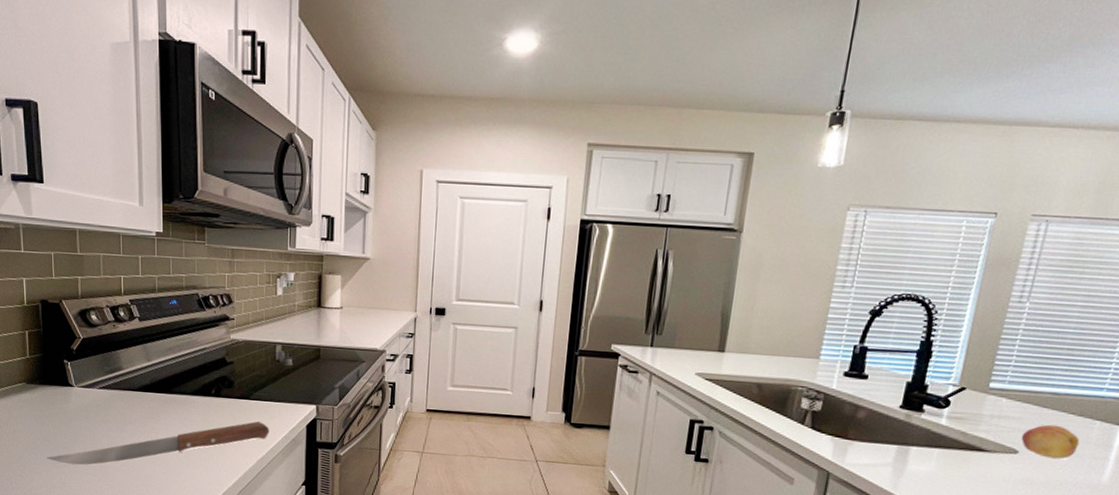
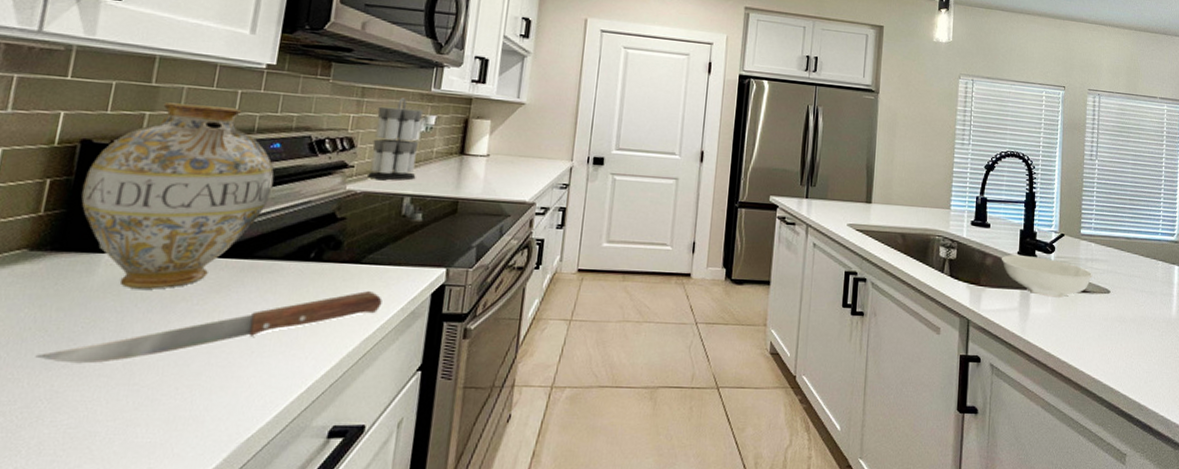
ceramic jug: none [48,268,176,415] -> present [81,102,275,290]
spice rack: none [245,257,284,331] -> present [366,98,424,181]
bowl: none [877,408,998,456] -> present [1001,255,1093,298]
fruit: present [1020,424,1080,460] -> none [1110,265,1151,297]

